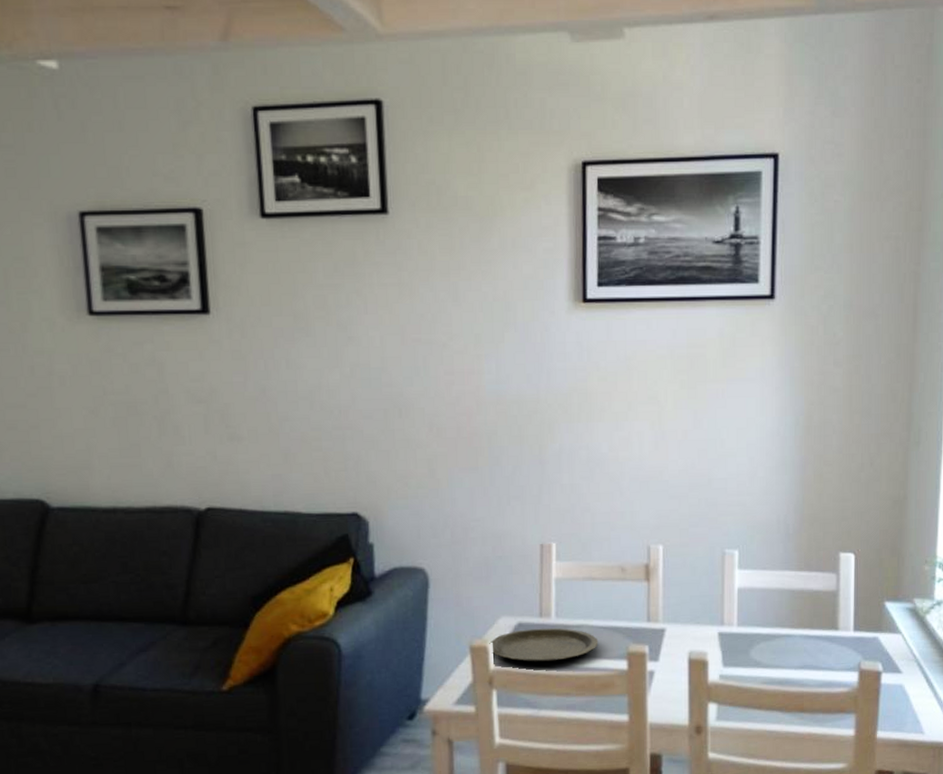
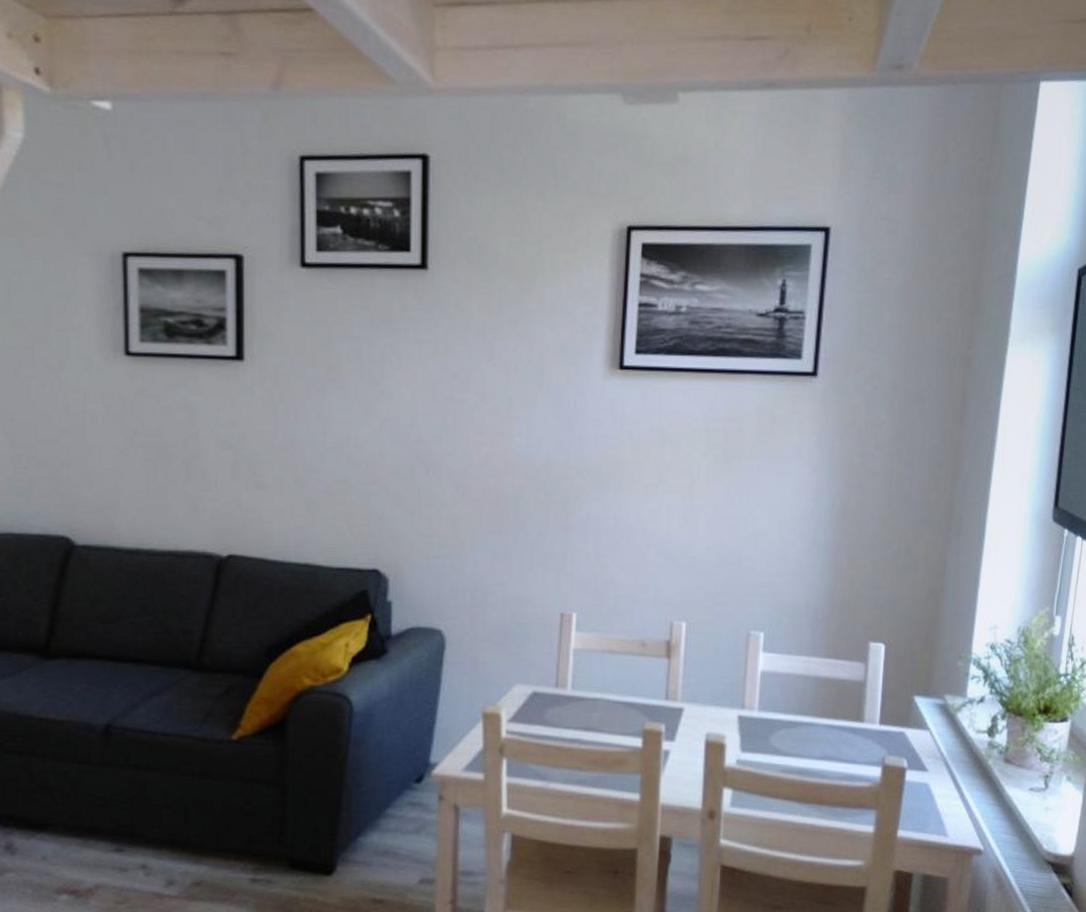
plate: present [489,628,599,662] -> none [502,699,614,734]

